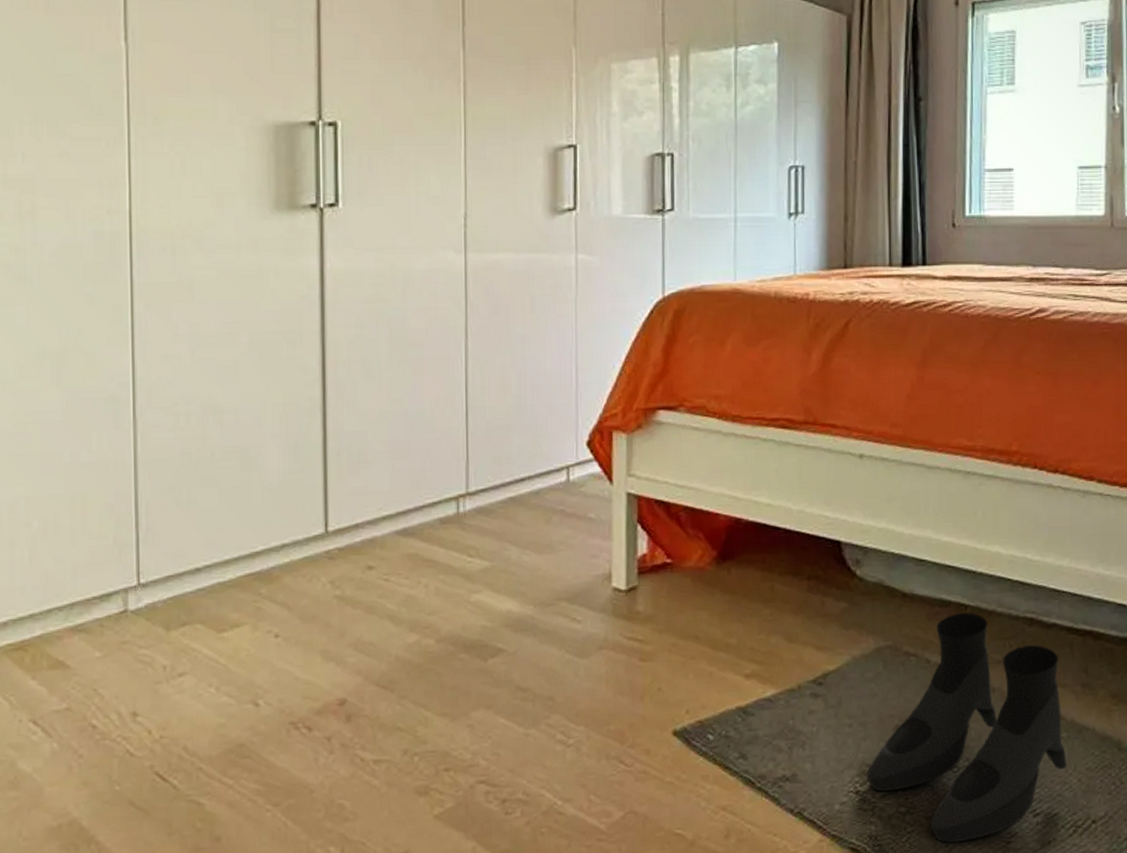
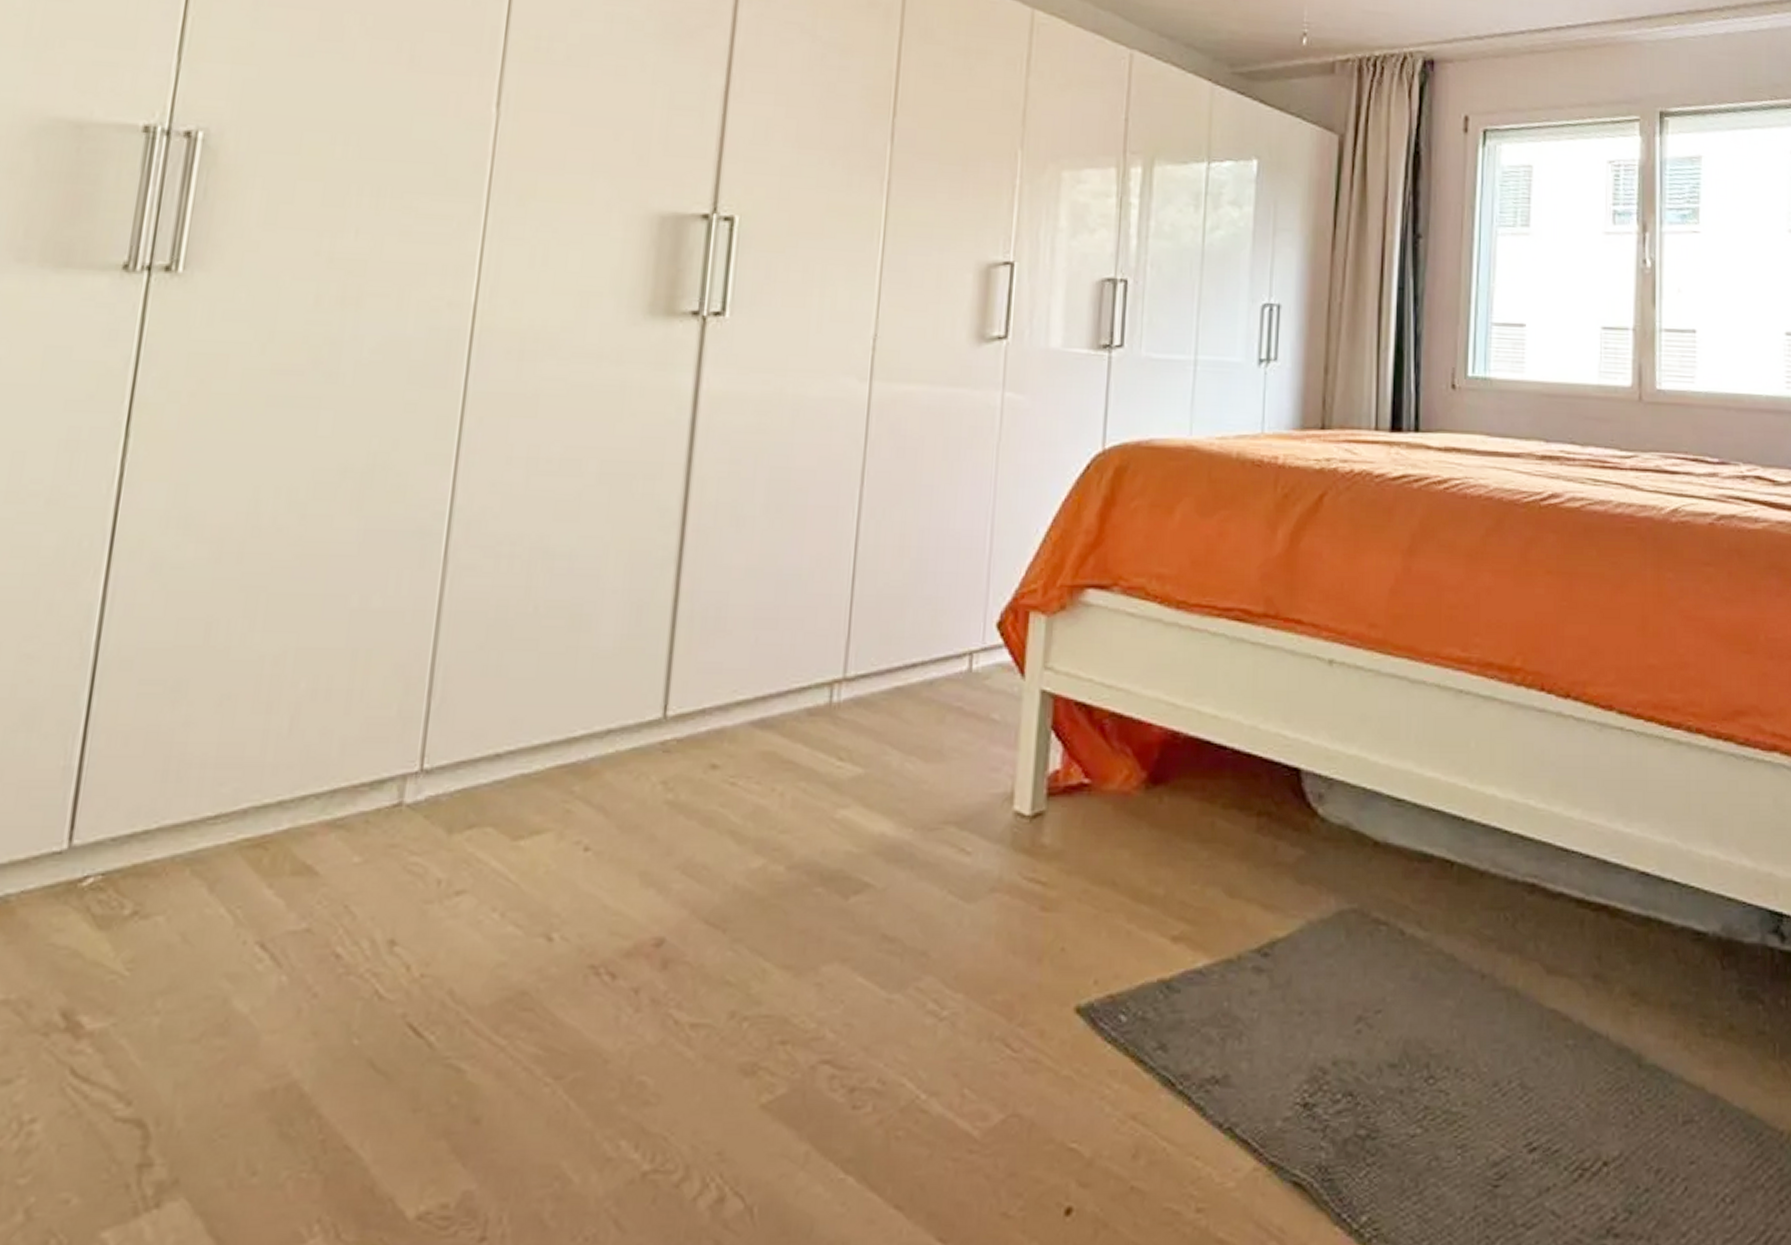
boots: present [866,613,1067,843] -> none [1318,872,1573,1182]

